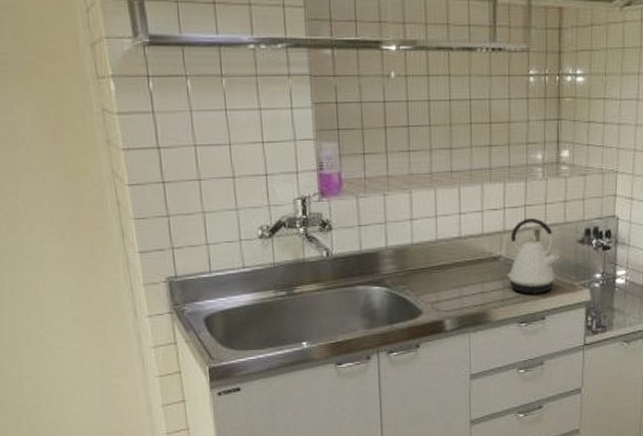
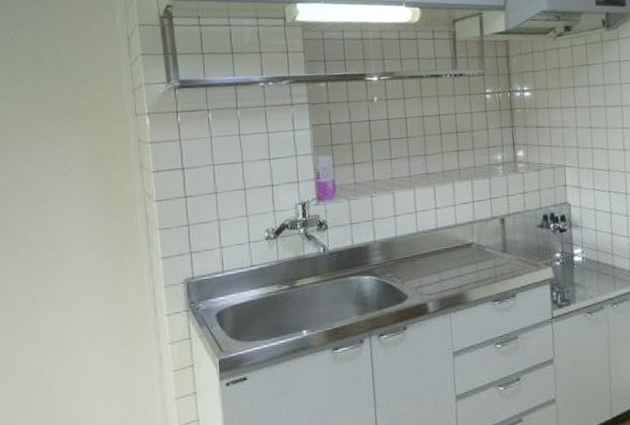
kettle: present [507,218,560,294] -> none [480,208,524,275]

